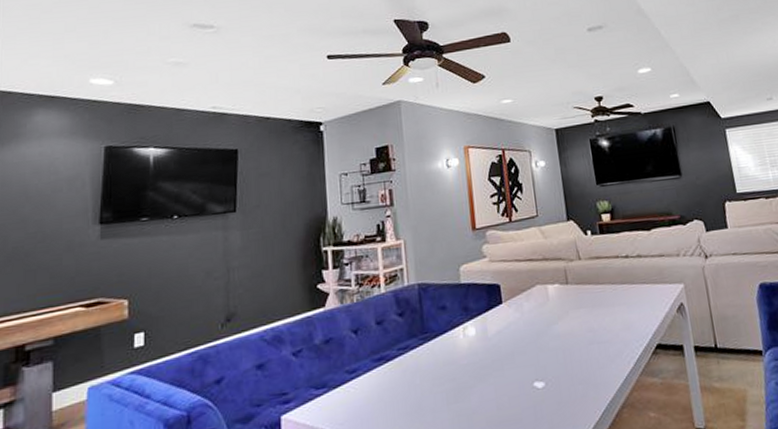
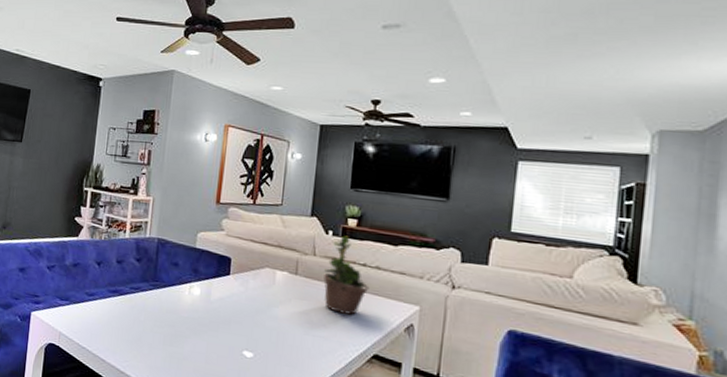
potted plant: none [592,231,637,312] -> present [323,235,370,315]

